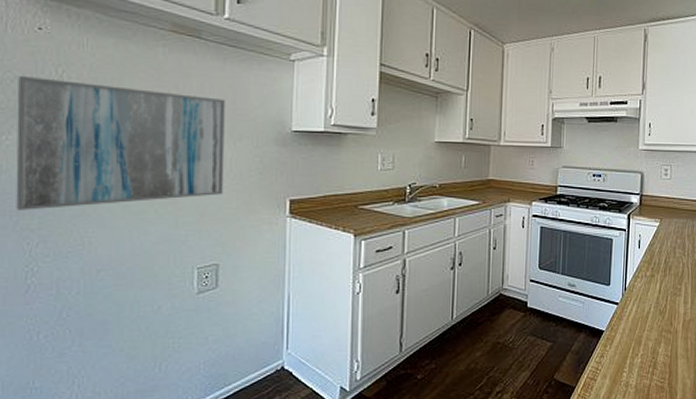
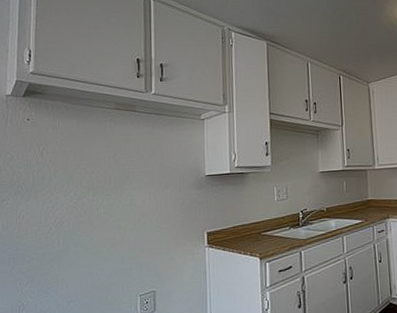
wall art: present [16,75,225,210] -> none [12,155,157,258]

